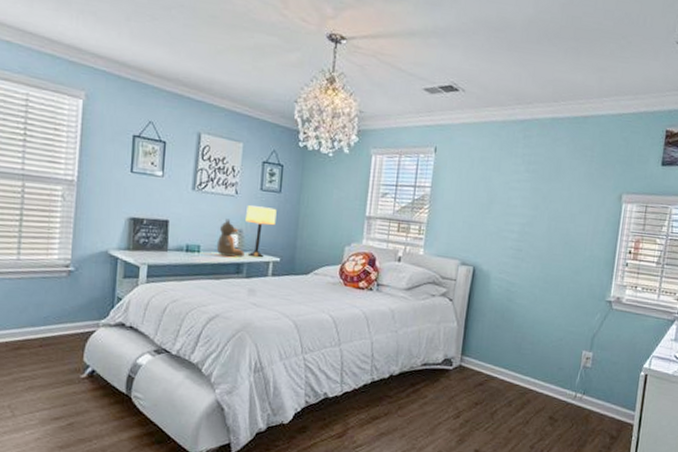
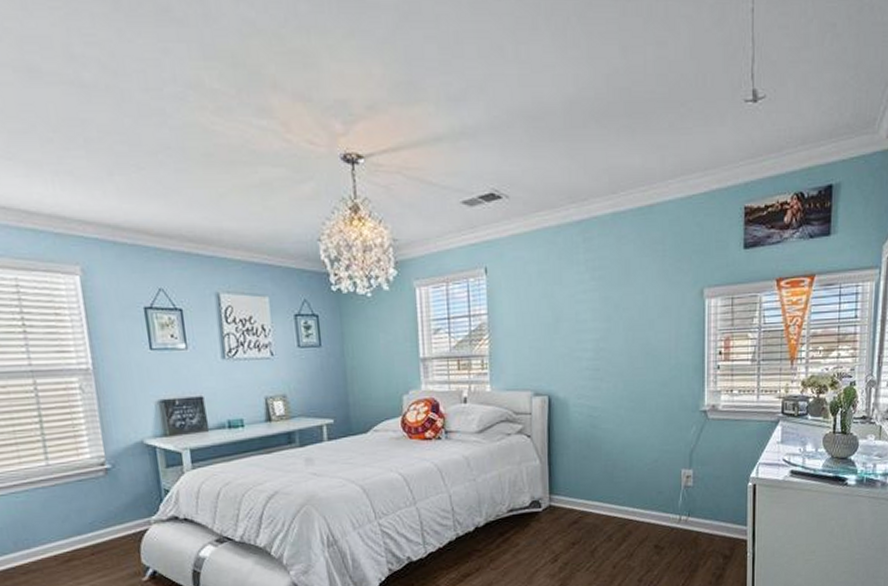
stuffed bear: present [216,218,245,258] -> none [260,385,294,427]
table lamp: present [246,205,277,258] -> none [286,365,322,424]

